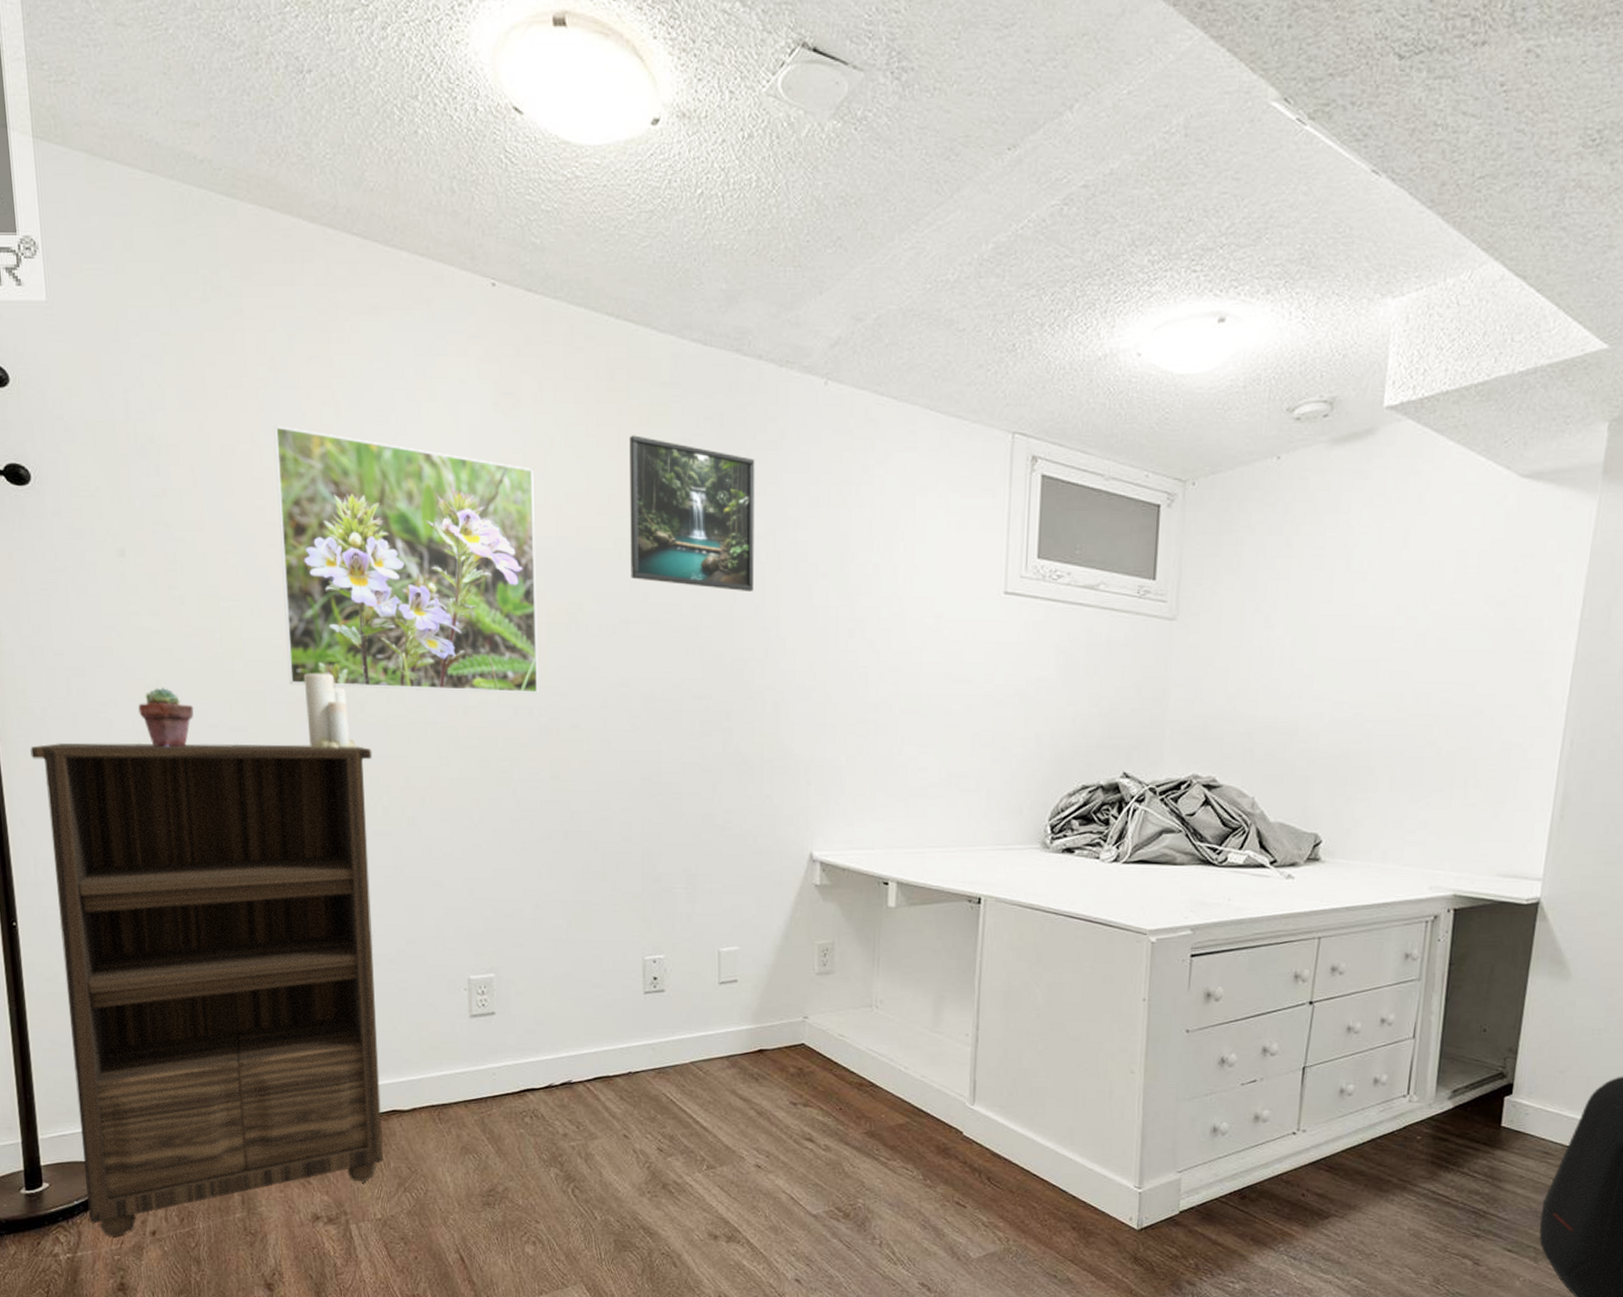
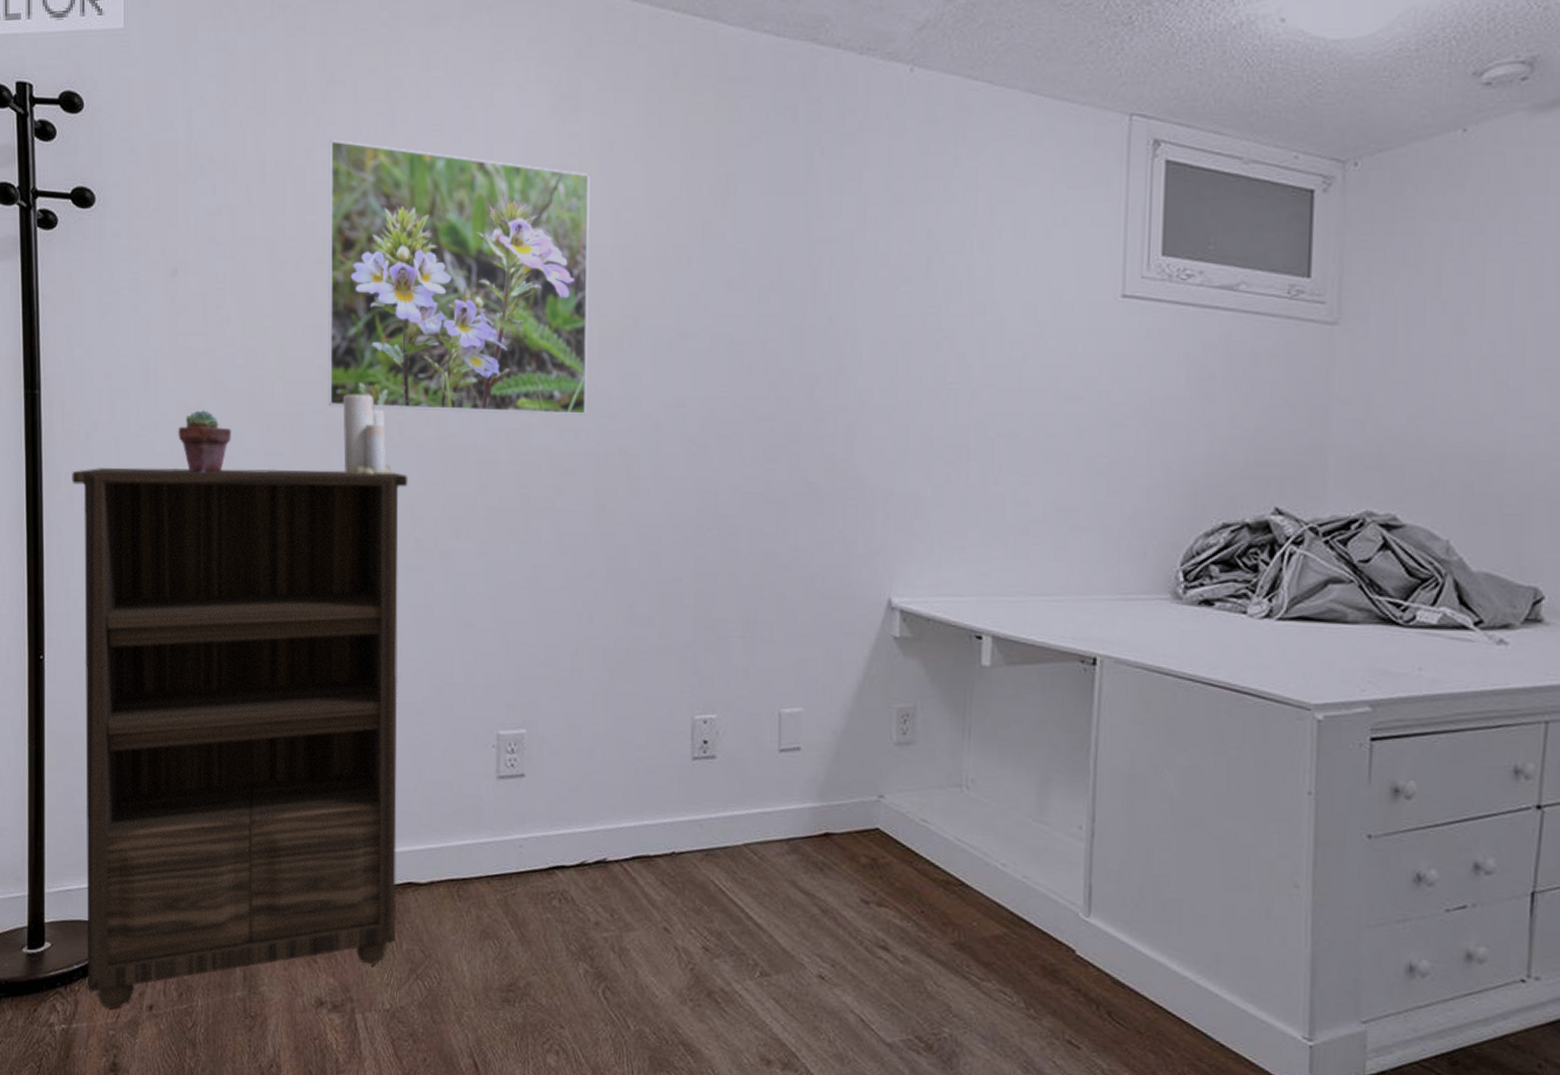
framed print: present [630,435,755,591] -> none [690,134,831,300]

